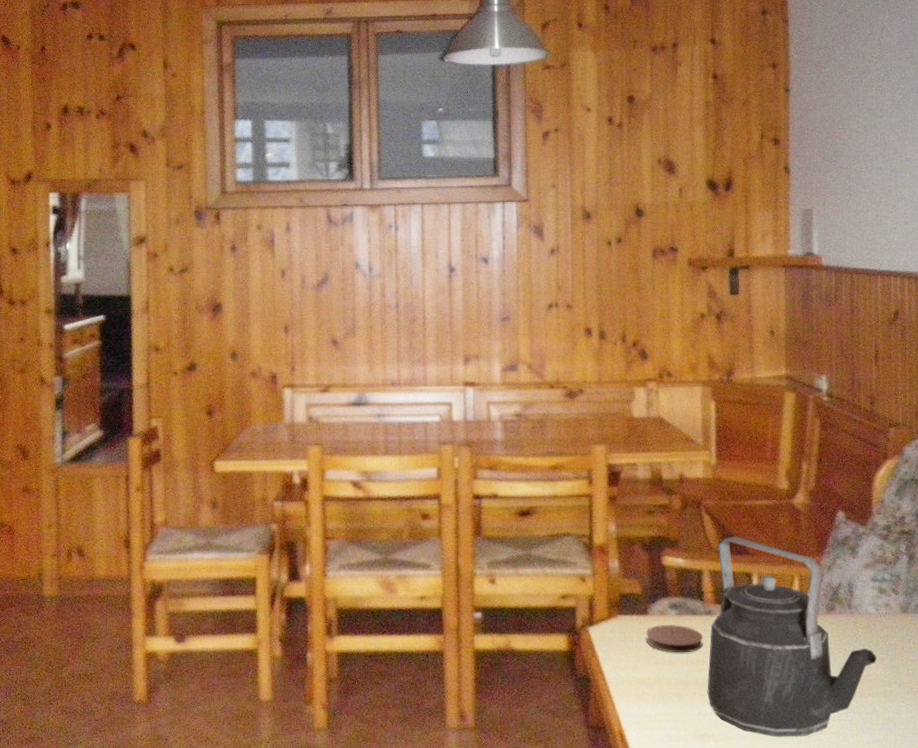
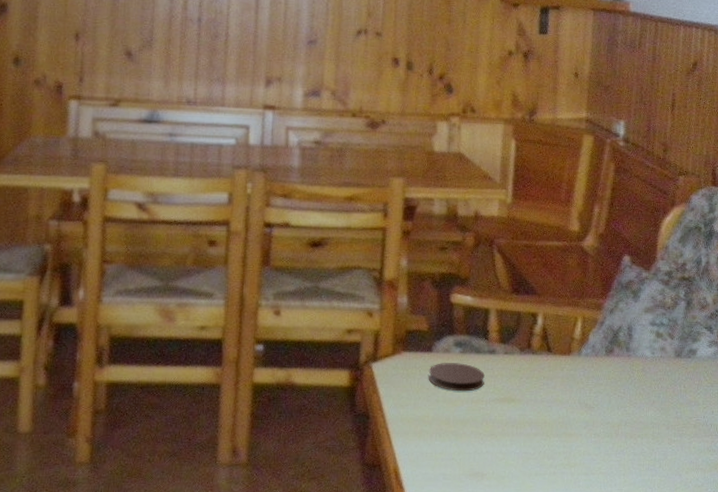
kettle: present [707,536,877,738] -> none [484,276,649,477]

